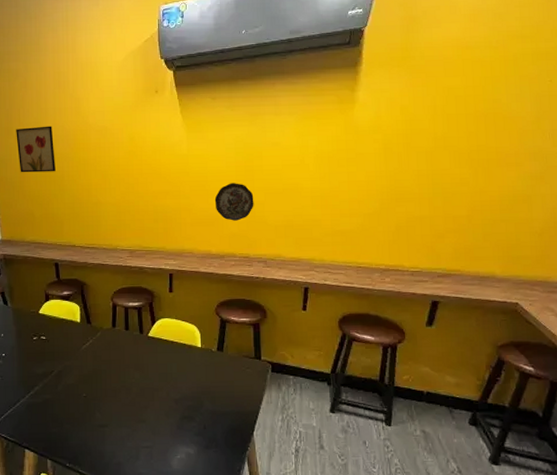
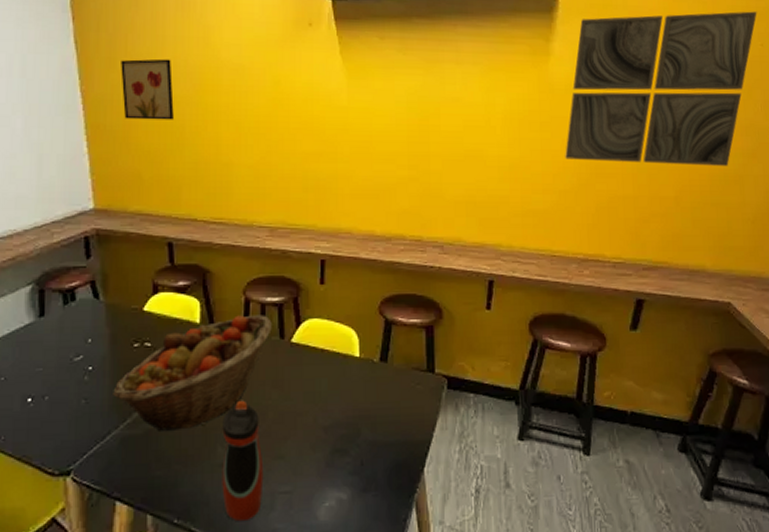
fruit basket: none [20,316,133,400] -> present [113,315,272,431]
water bottle: none [99,380,131,466] -> present [222,401,264,521]
decorative plate: present [214,183,254,221] -> none [380,145,429,194]
wall art: none [368,52,546,189] -> present [565,11,757,166]

